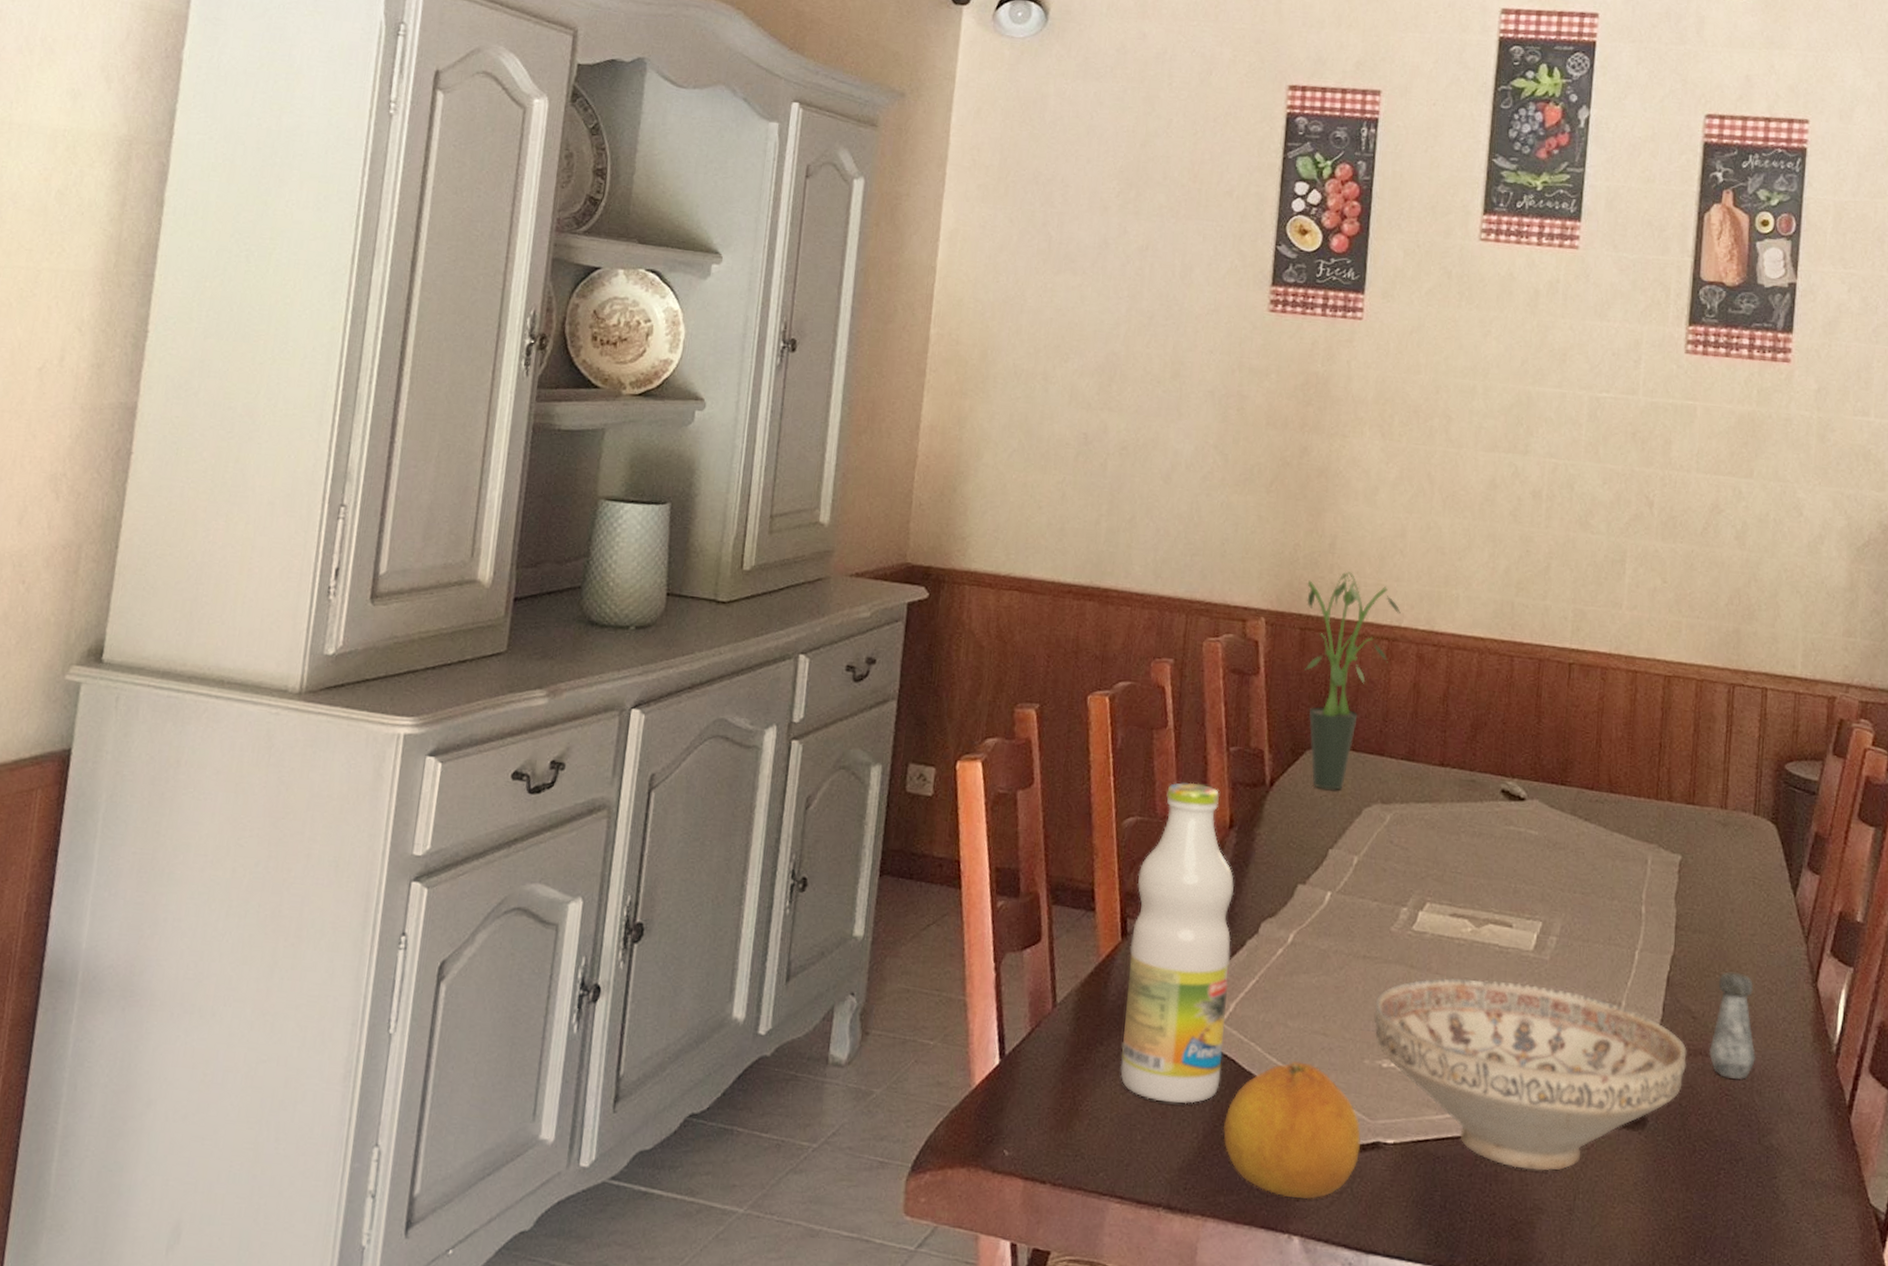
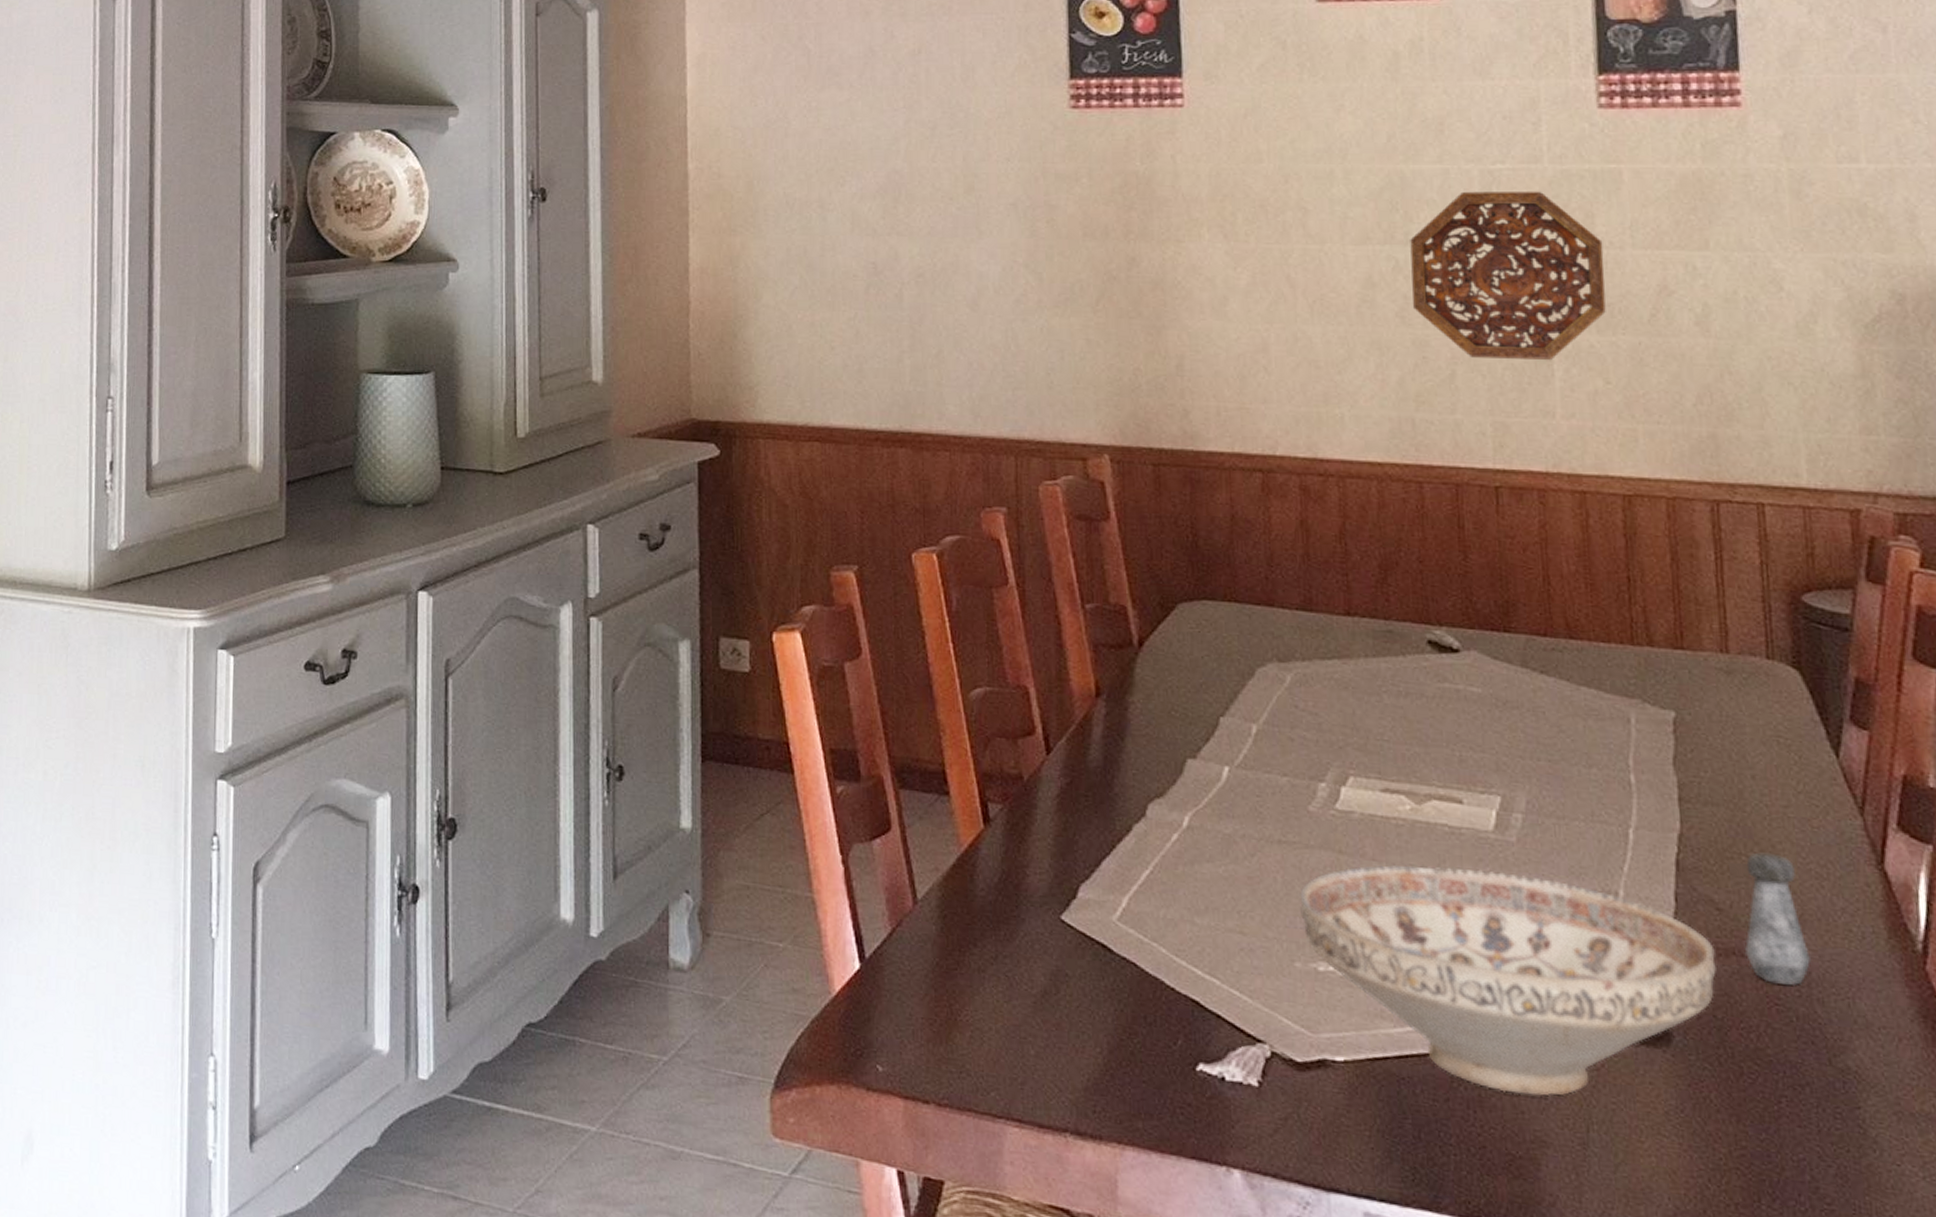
bottle: present [1120,782,1234,1104] -> none [994,646,1121,1014]
fruit: present [1223,1061,1361,1199] -> none [1131,964,1303,1126]
potted plant: present [1305,572,1401,790] -> none [1155,396,1273,648]
decorative platter: none [1524,413,1675,561] -> present [1410,191,1606,361]

